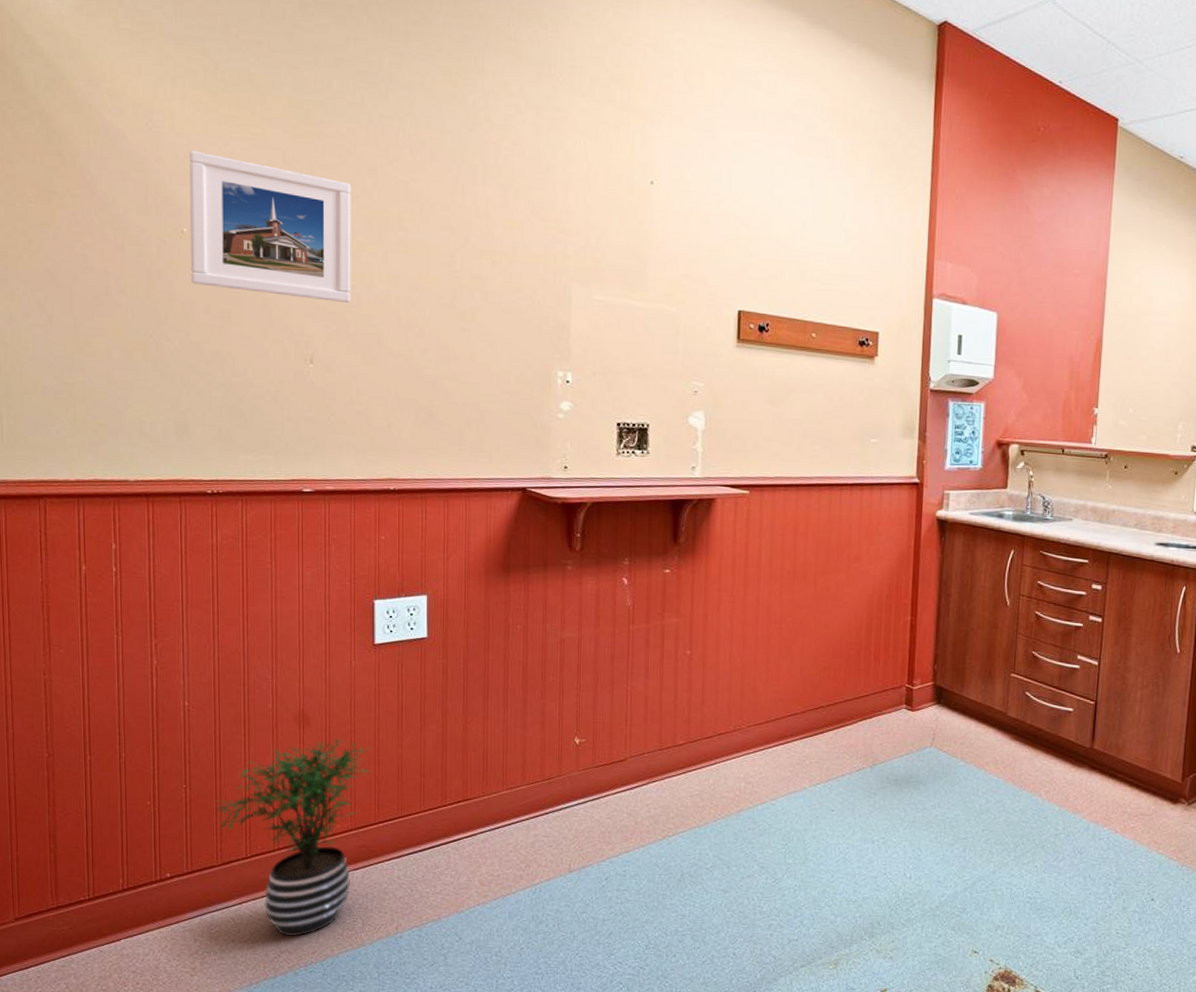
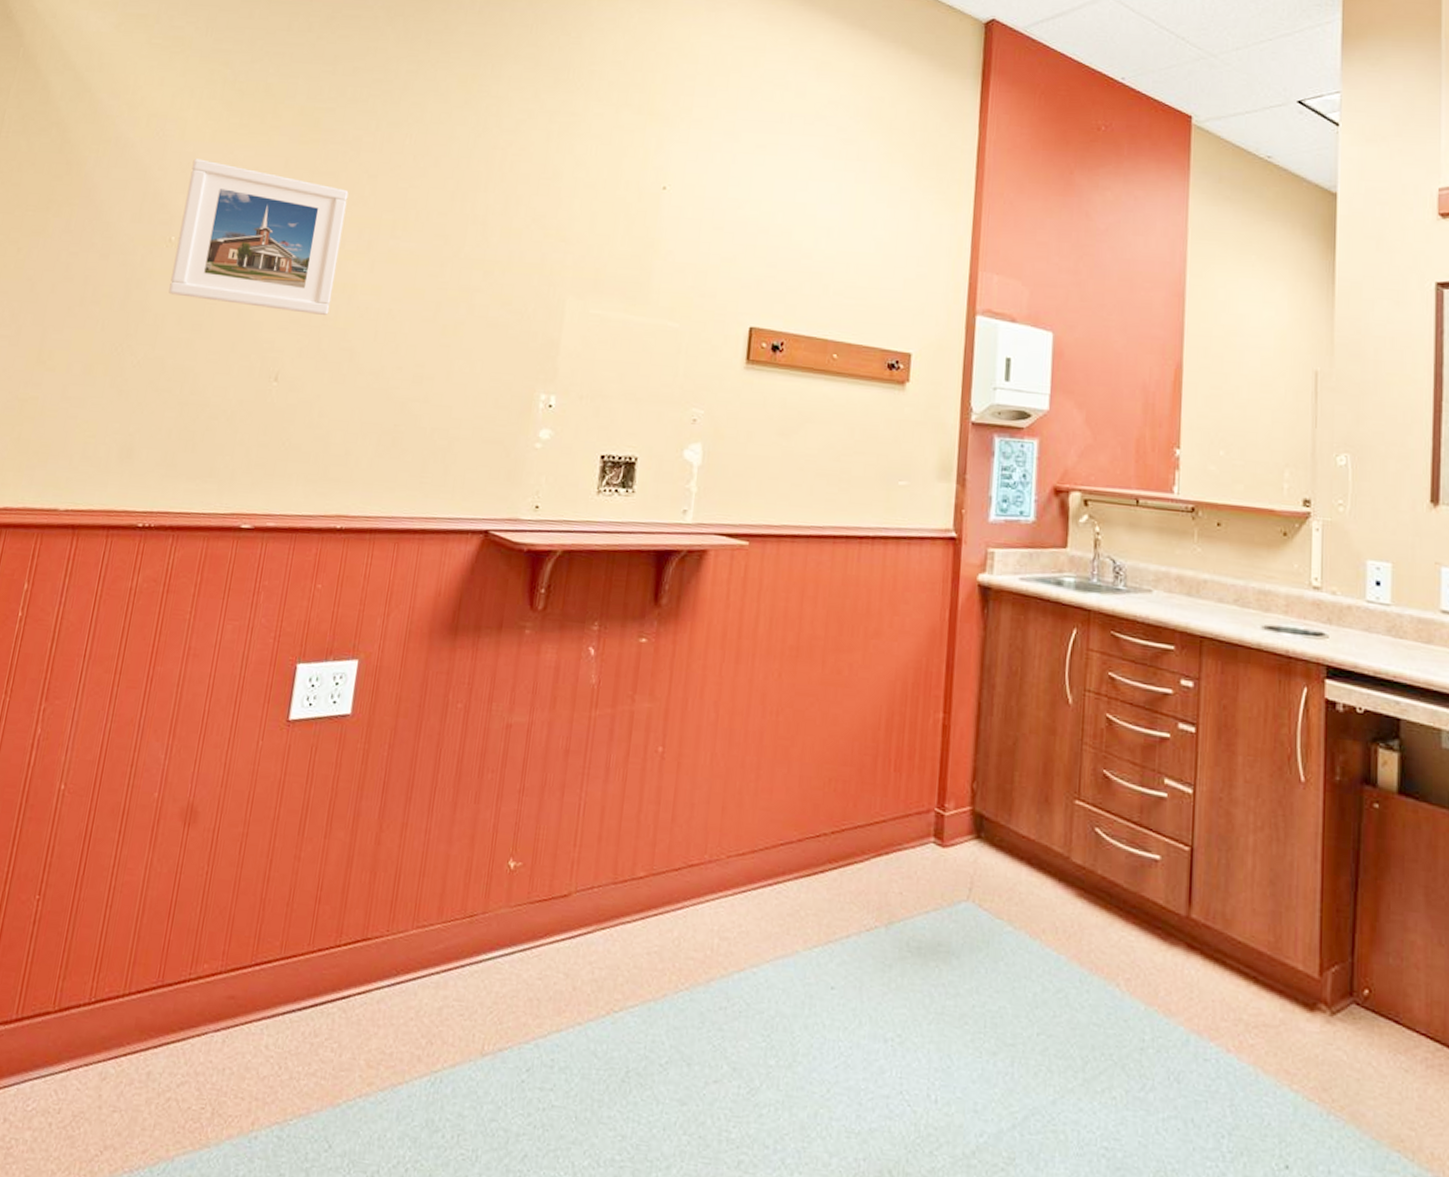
potted plant: present [215,737,374,936] -> none [65,842,266,1125]

